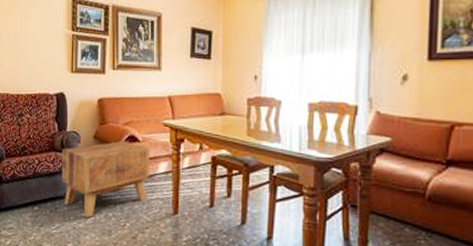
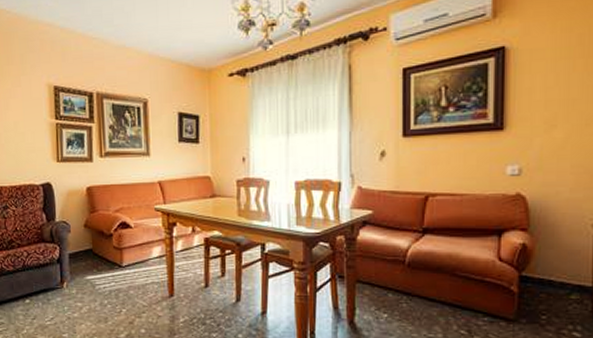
side table: present [61,140,150,218] -> none [51,227,143,307]

